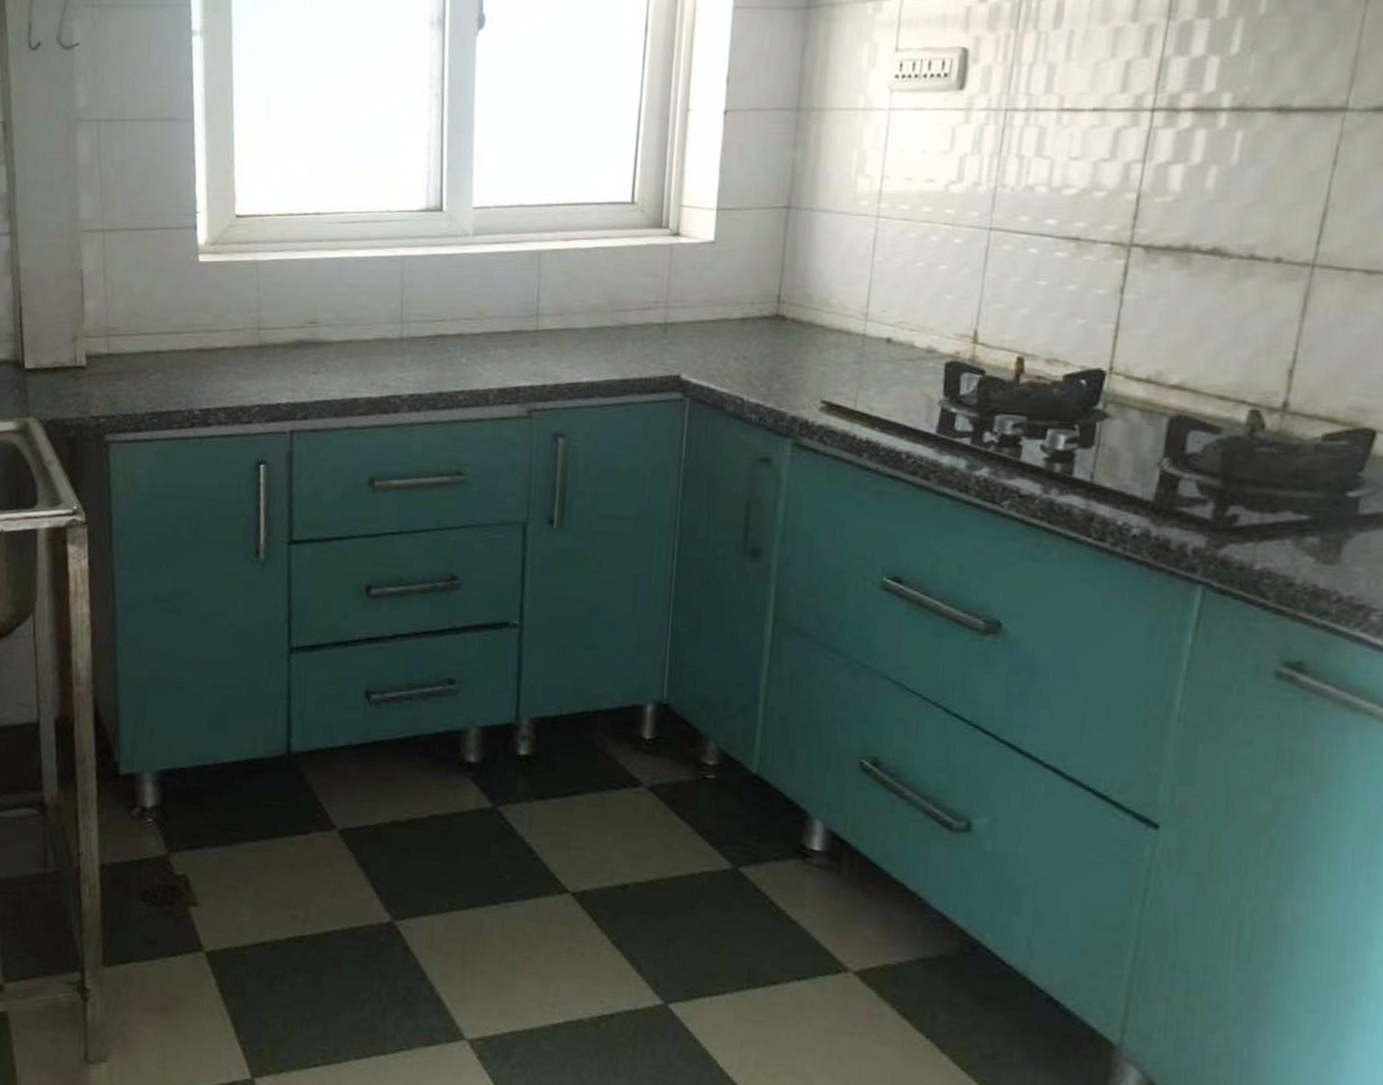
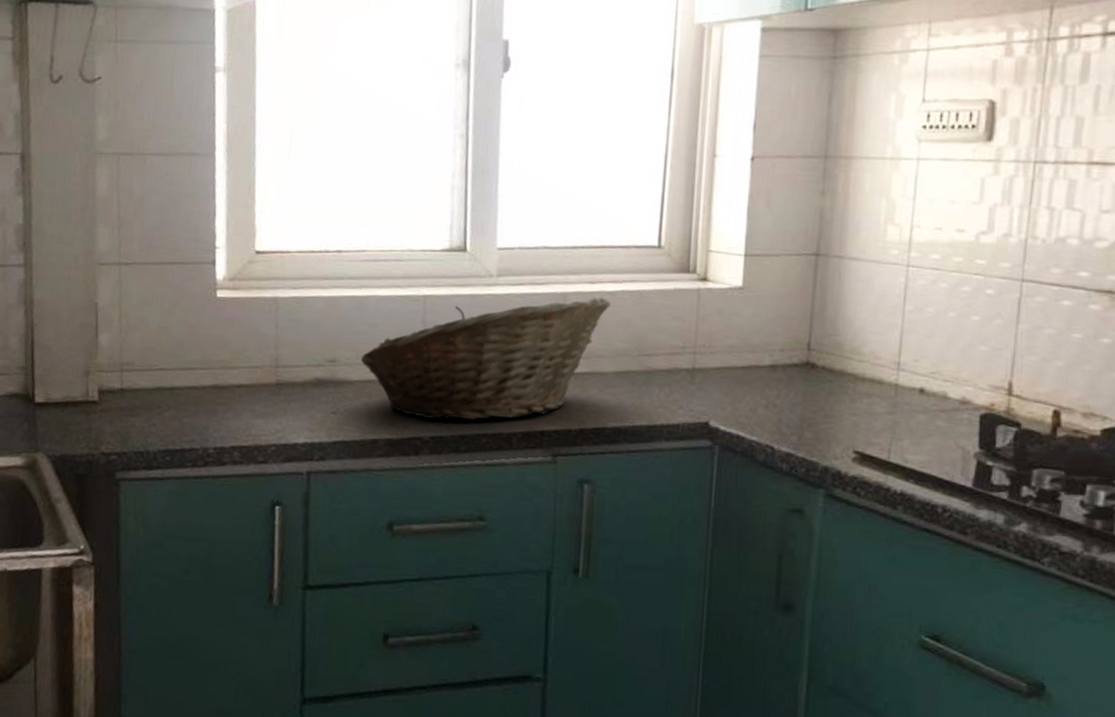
fruit basket: none [341,254,585,378] -> present [361,297,611,421]

